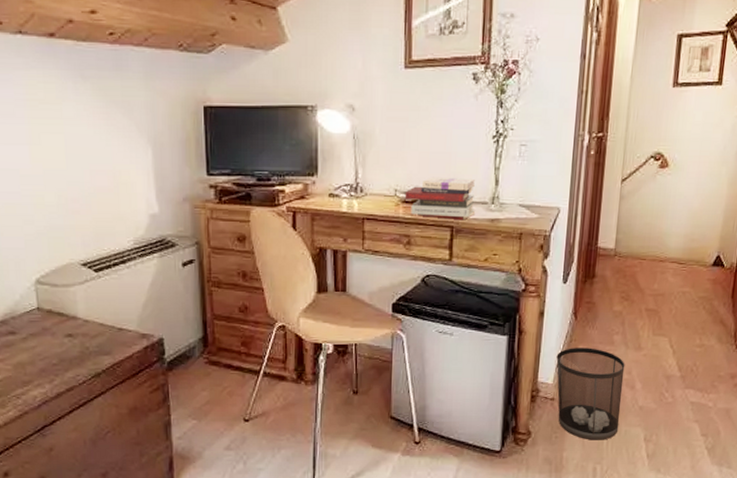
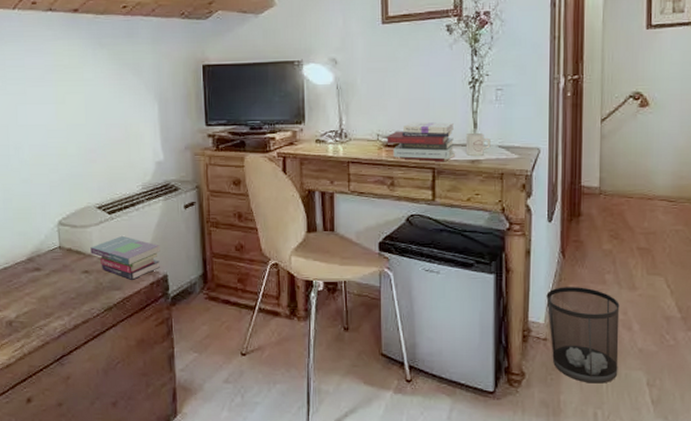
books: none [74,295,155,344] -> present [90,235,161,280]
mug: none [485,190,512,216] -> present [465,132,491,157]

